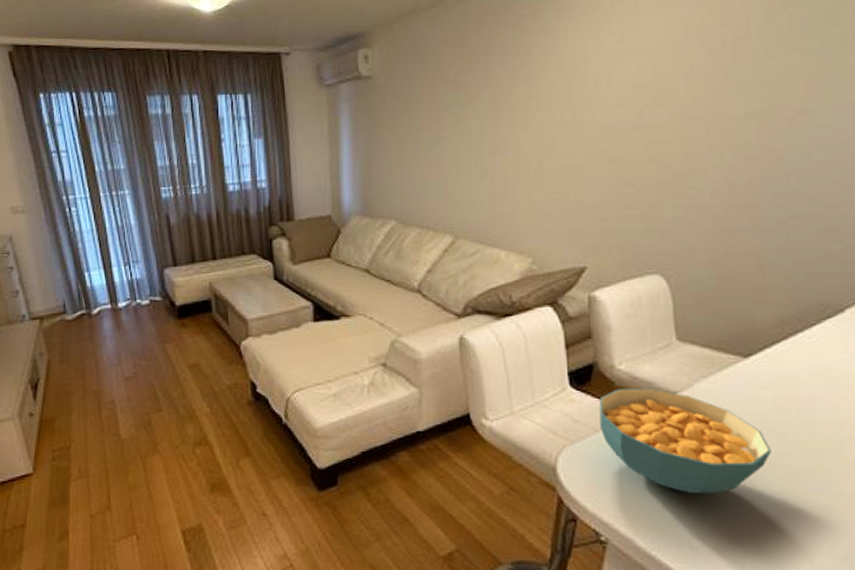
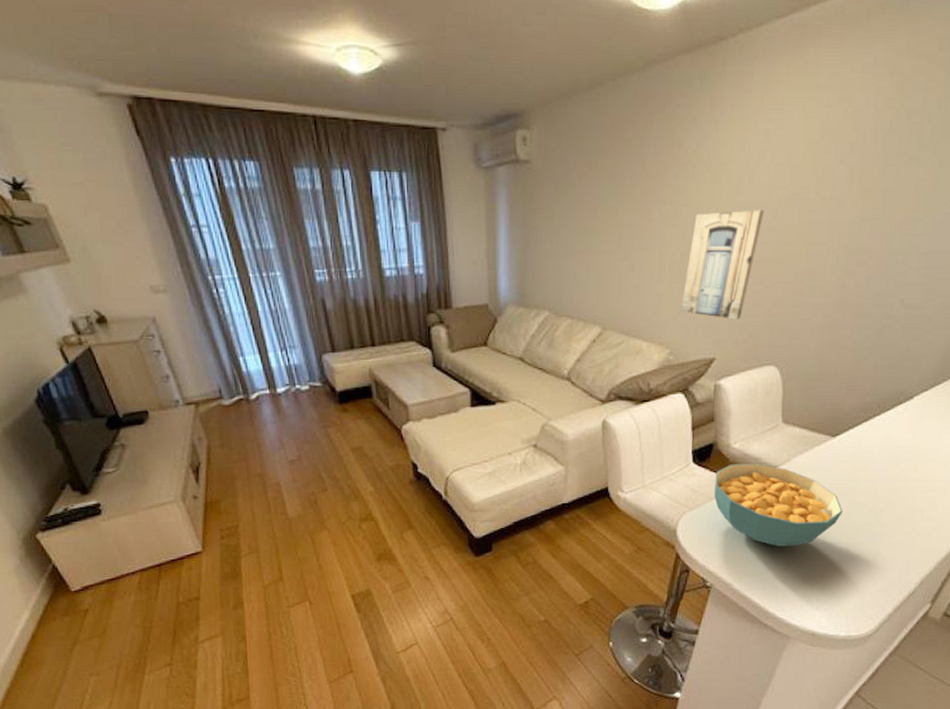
wall art: none [541,110,628,225] -> present [681,210,764,320]

